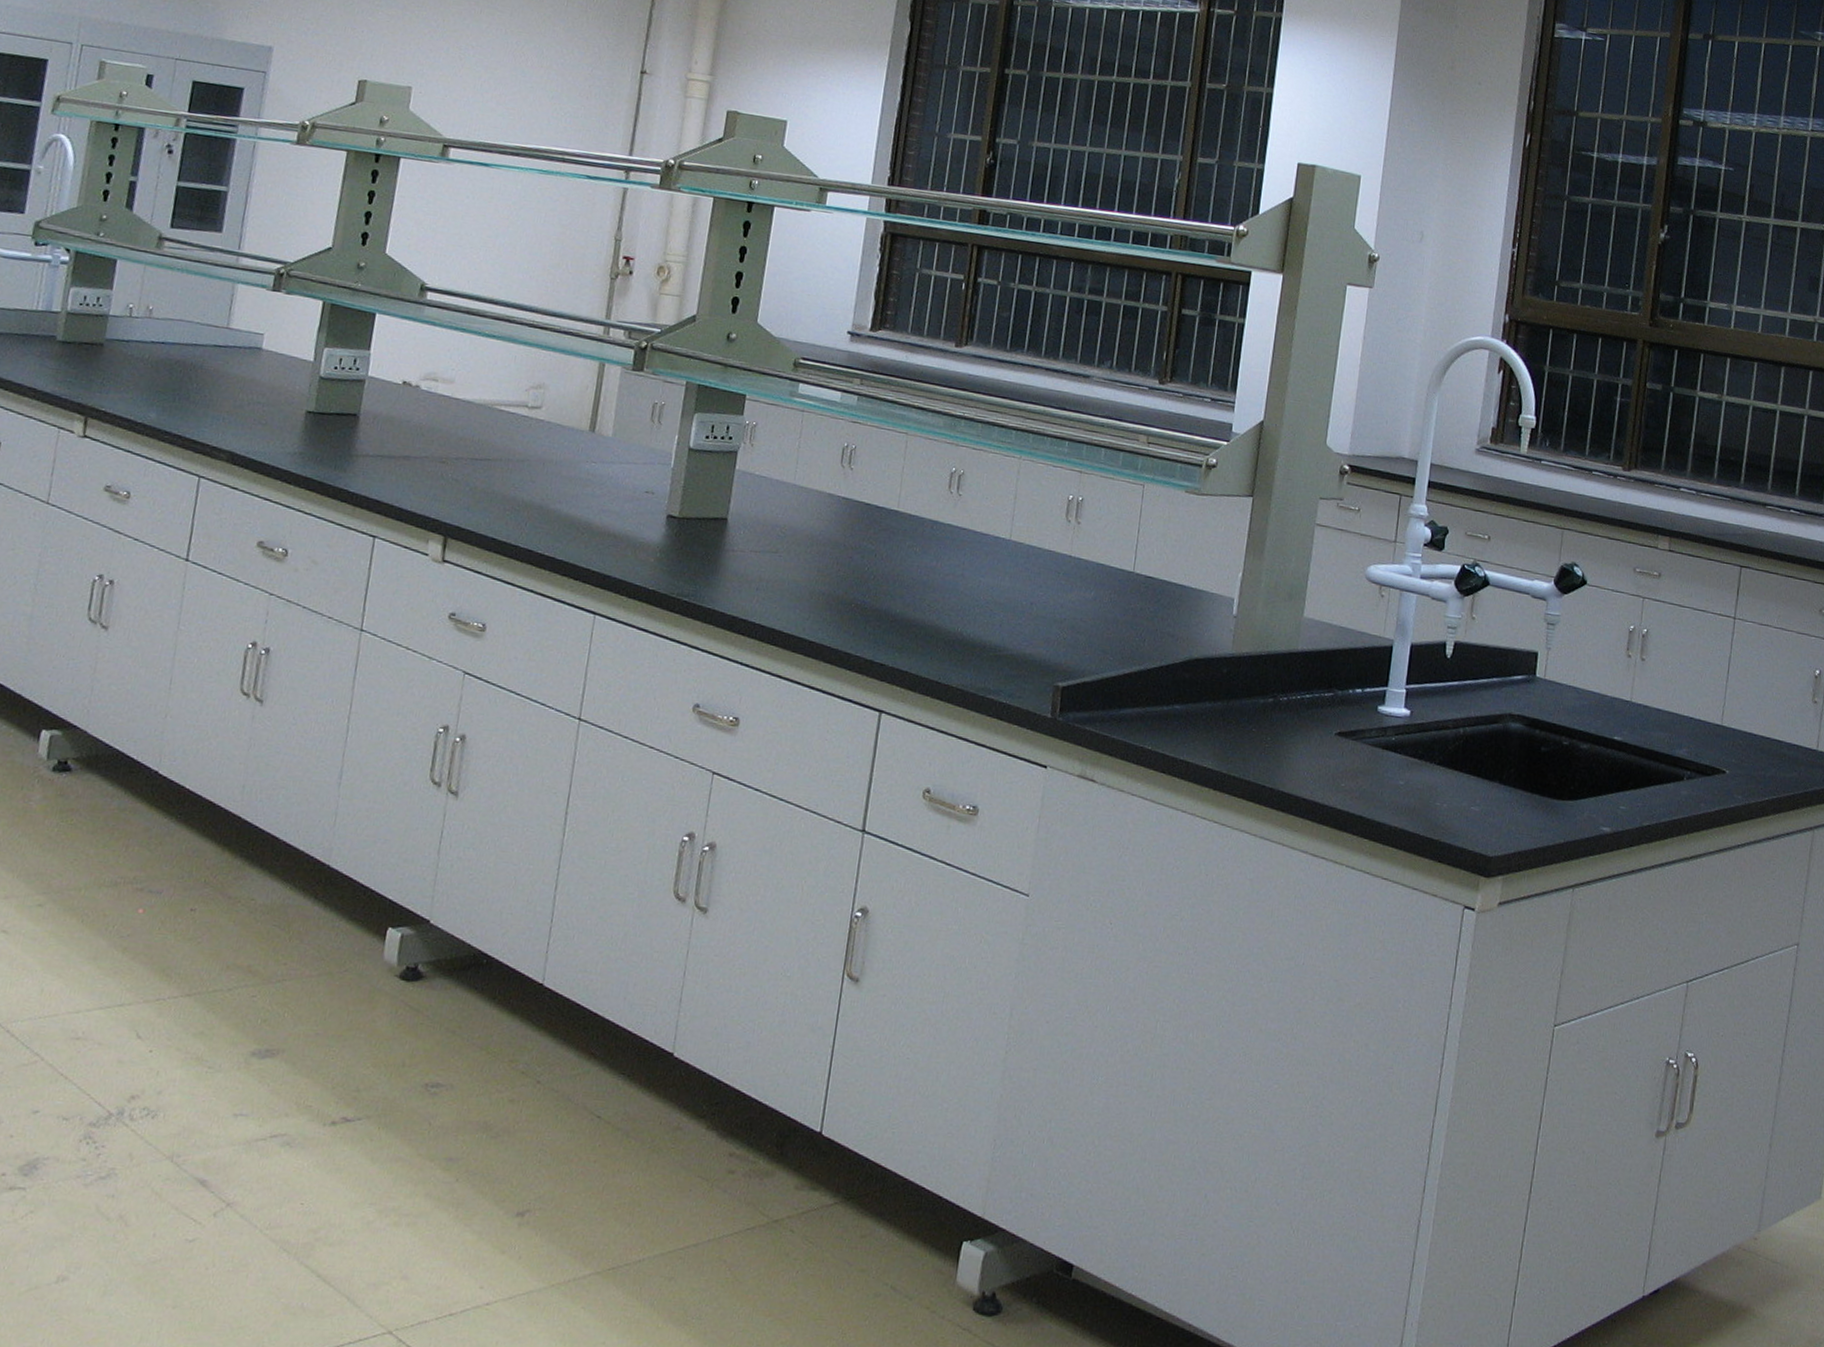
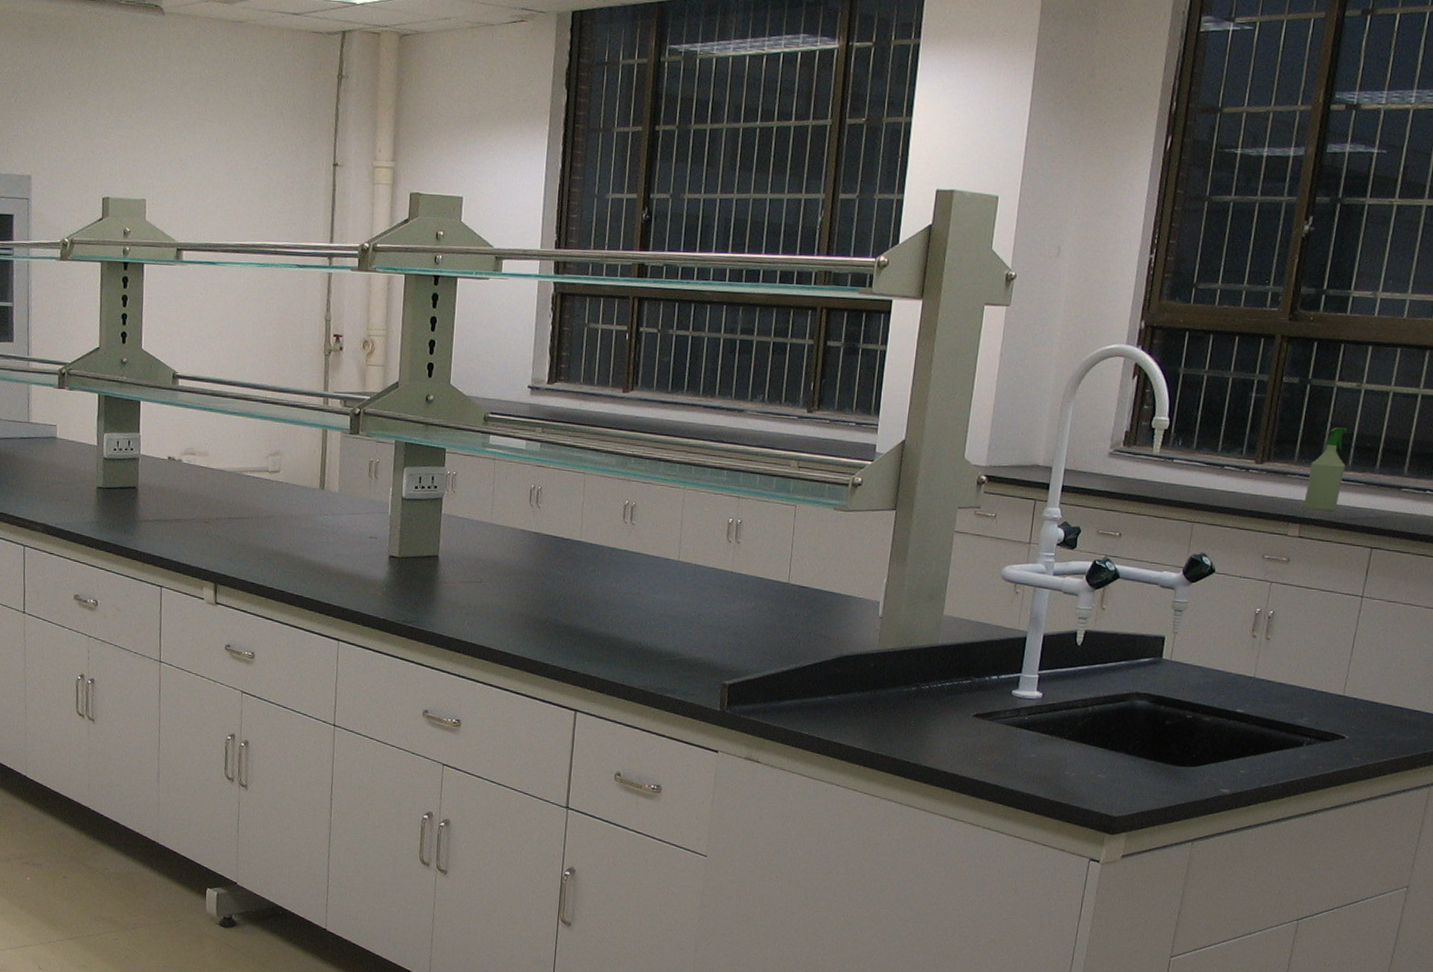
spray bottle: none [1672,438,1711,526] -> present [1303,427,1348,512]

